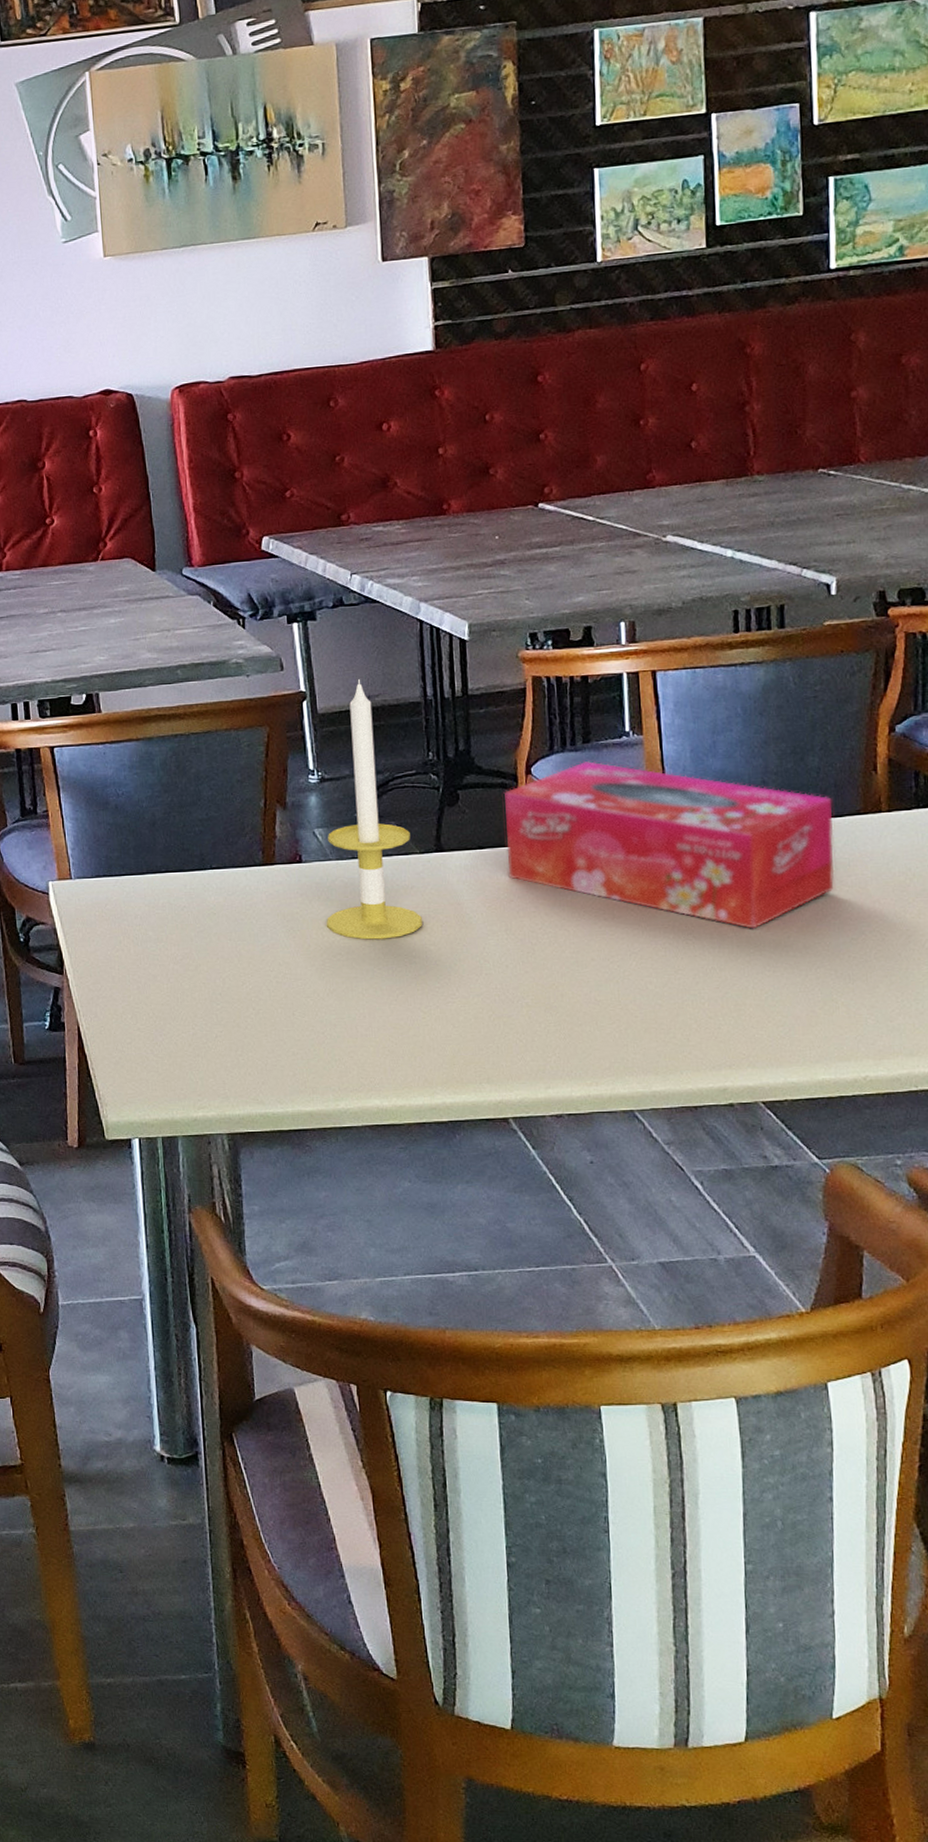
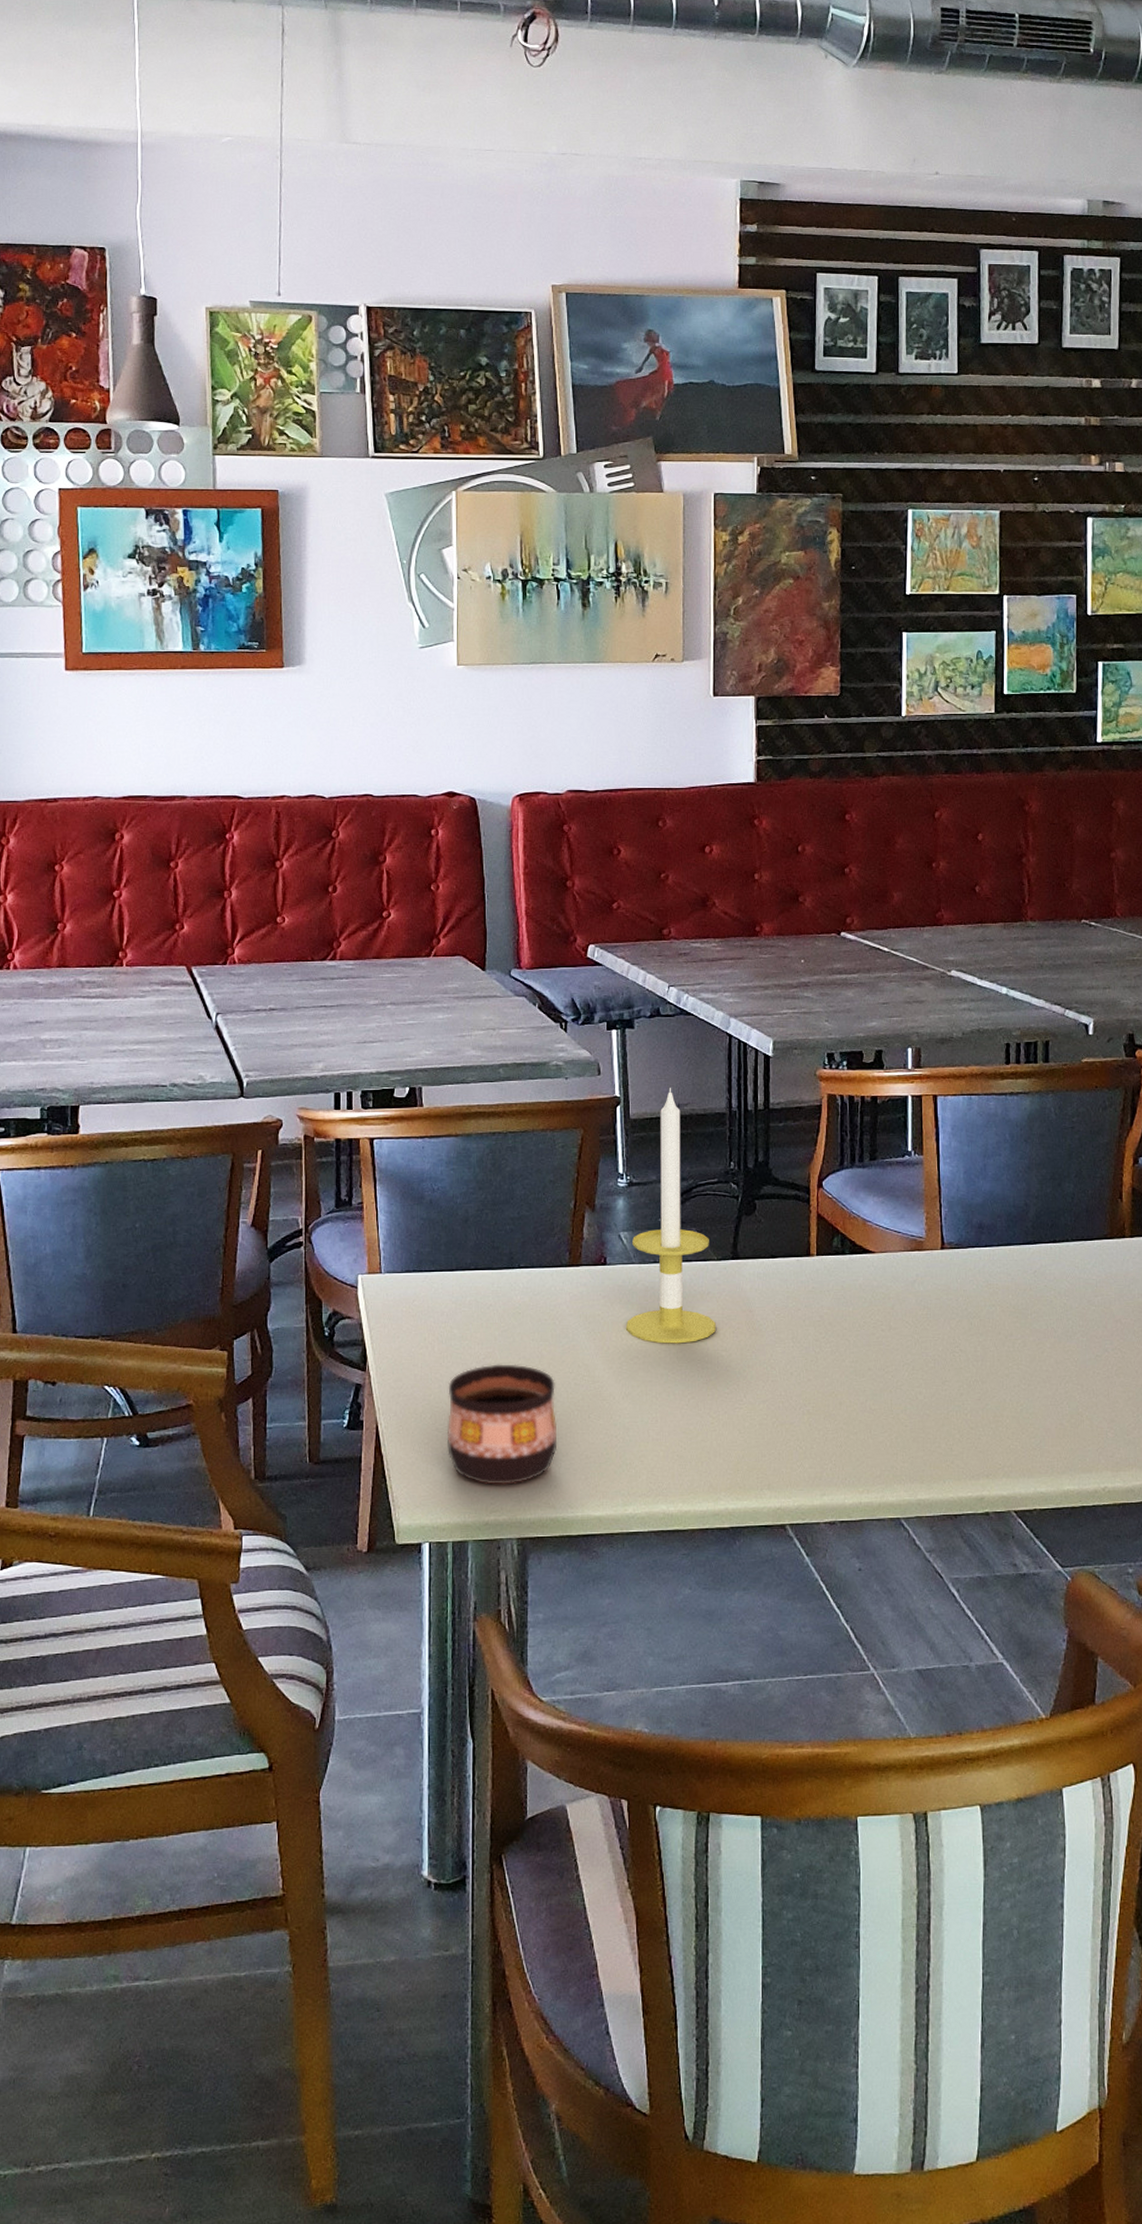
cup: none [146,964,263,1082] -> present [446,1364,558,1485]
tissue box: present [503,760,835,929] -> none [796,1177,1084,1344]

